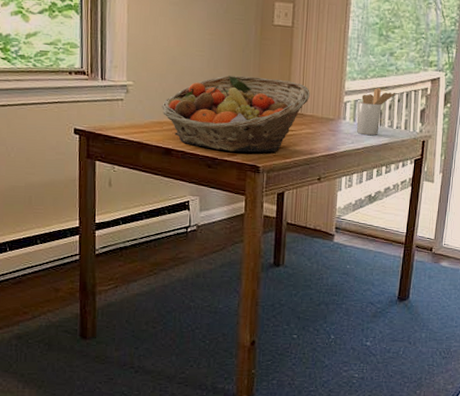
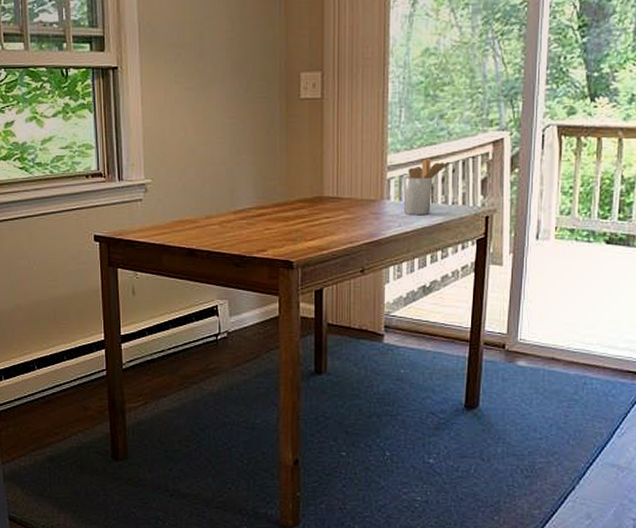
fruit basket: present [162,75,310,153] -> none [183,160,346,247]

